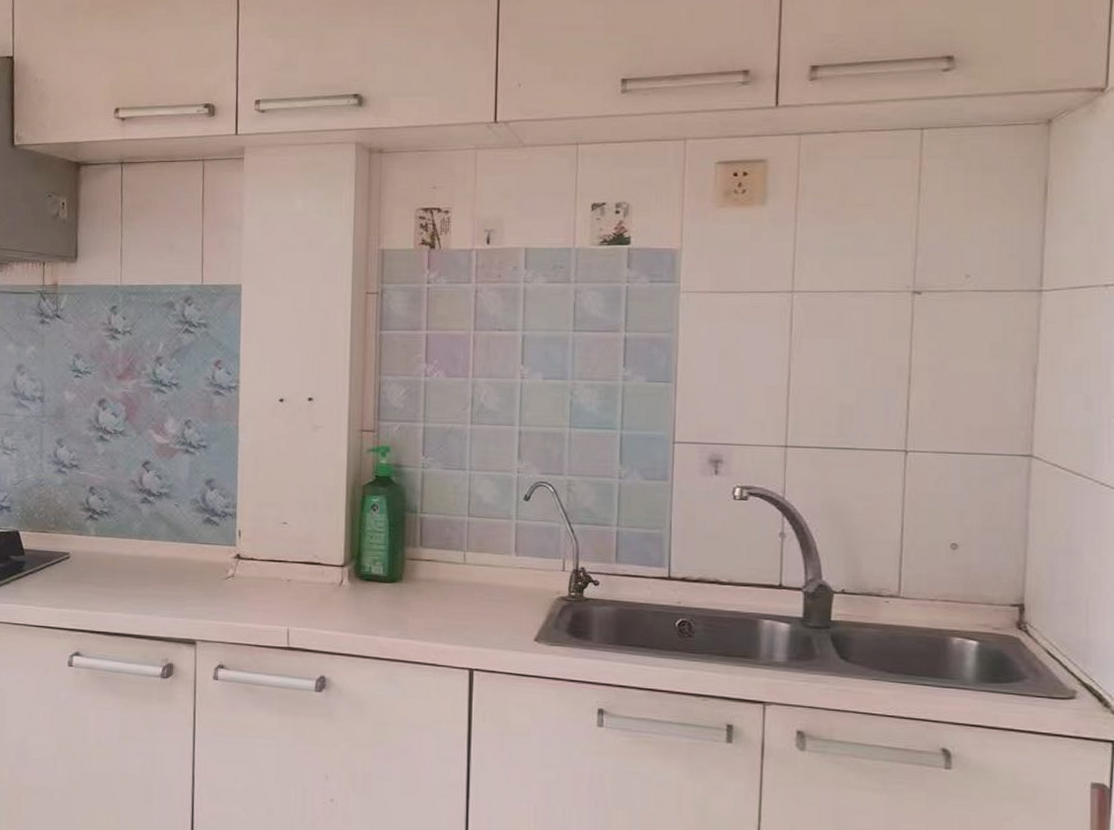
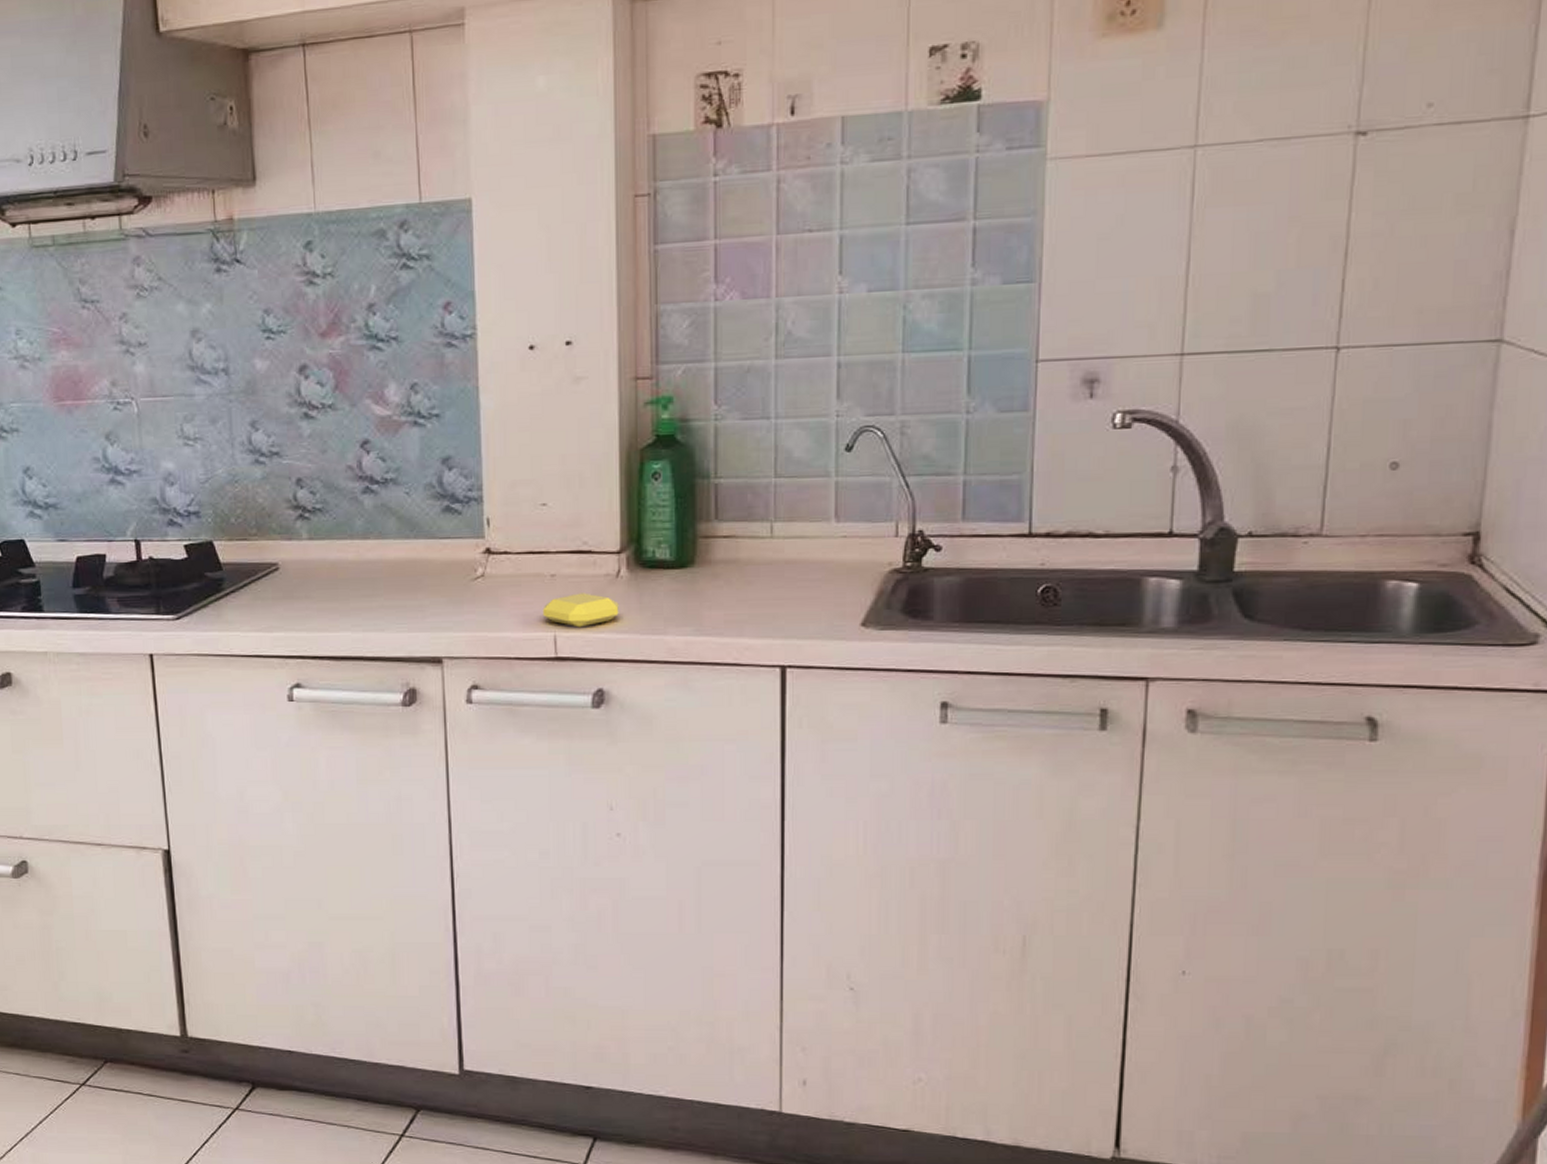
soap bar: none [279,596,341,624] -> present [542,593,619,628]

